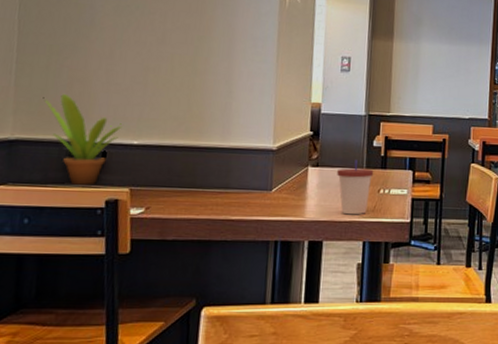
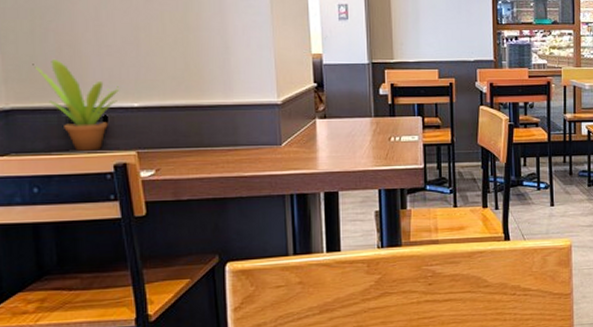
cup: present [337,159,374,215] -> none [346,109,383,164]

